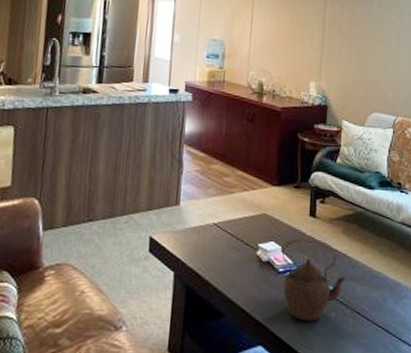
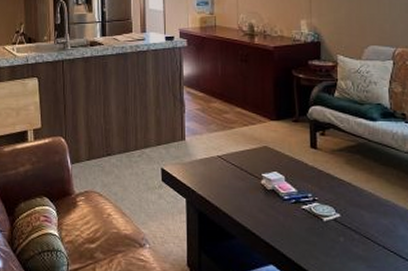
teapot: present [282,238,347,322] -> none [286,168,354,245]

